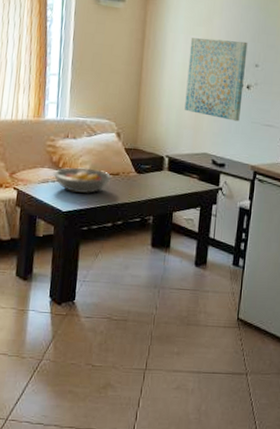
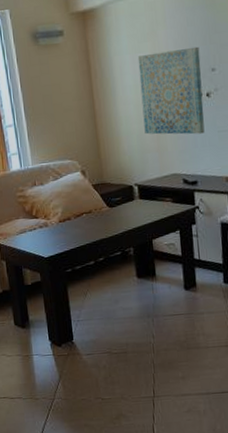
fruit bowl: present [53,167,112,194] -> none [29,210,85,238]

